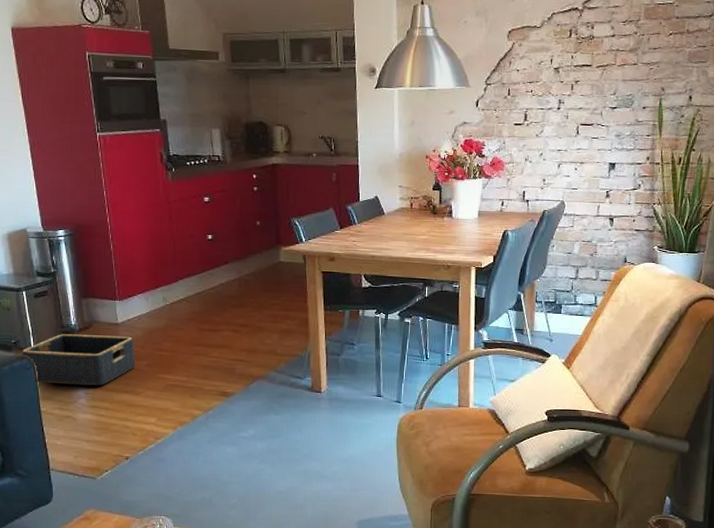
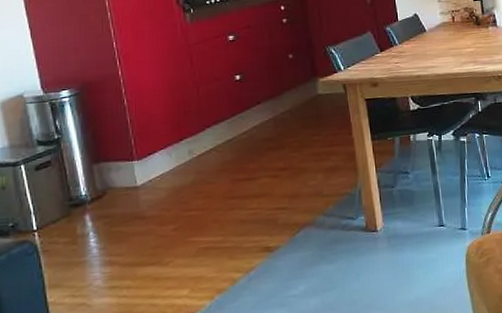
basket: present [21,334,136,386] -> none [21,199,161,269]

